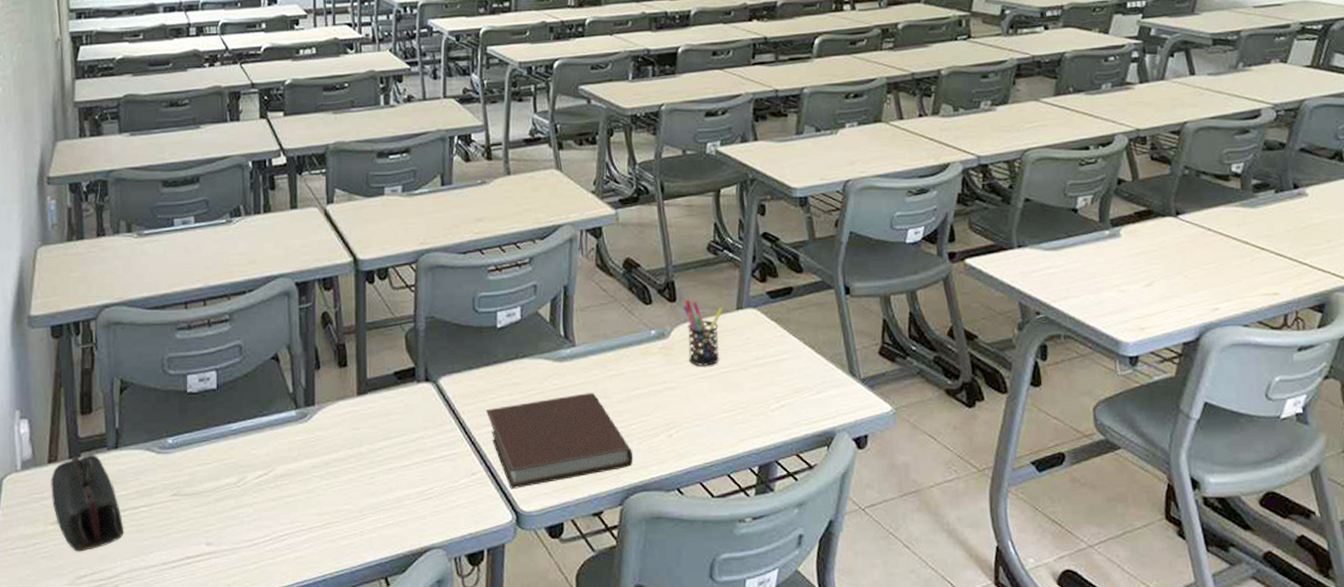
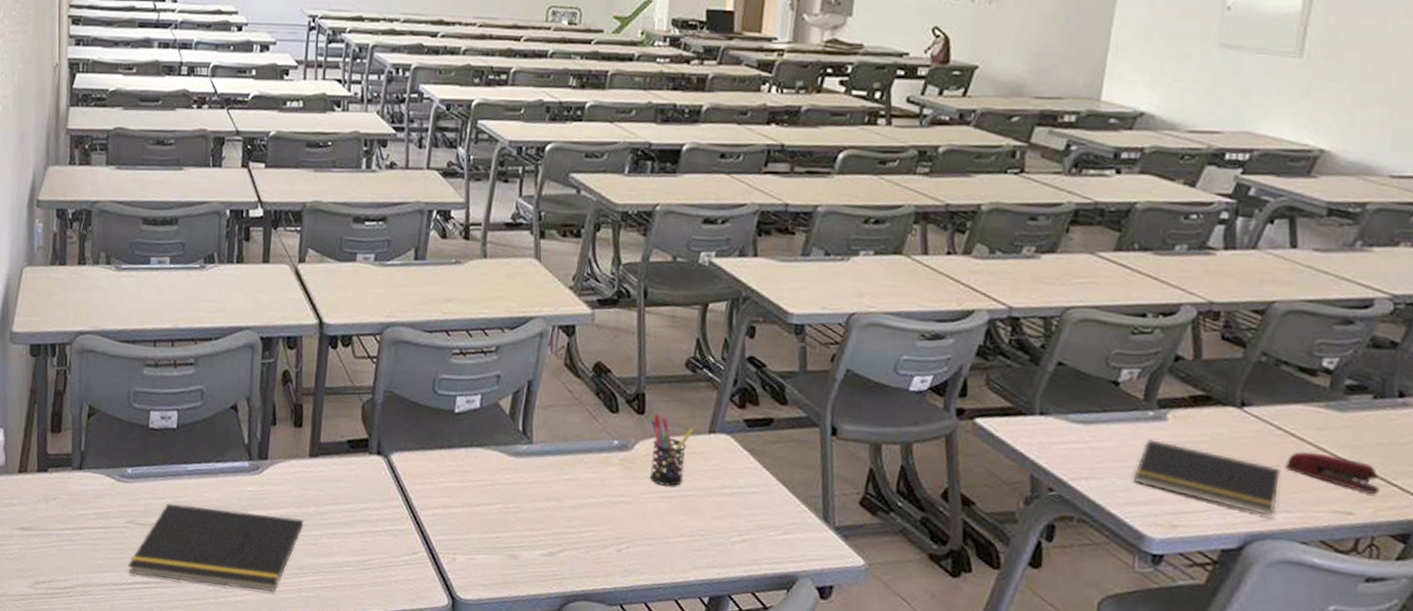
pencil case: present [51,455,124,552] -> none [19,469,82,560]
notepad: none [177,459,358,550] -> present [128,503,303,592]
notebook: present [485,393,634,489] -> none [433,491,579,575]
notepad: none [1102,255,1219,307] -> present [1134,439,1281,516]
stapler: none [1219,246,1295,275] -> present [1284,452,1380,495]

